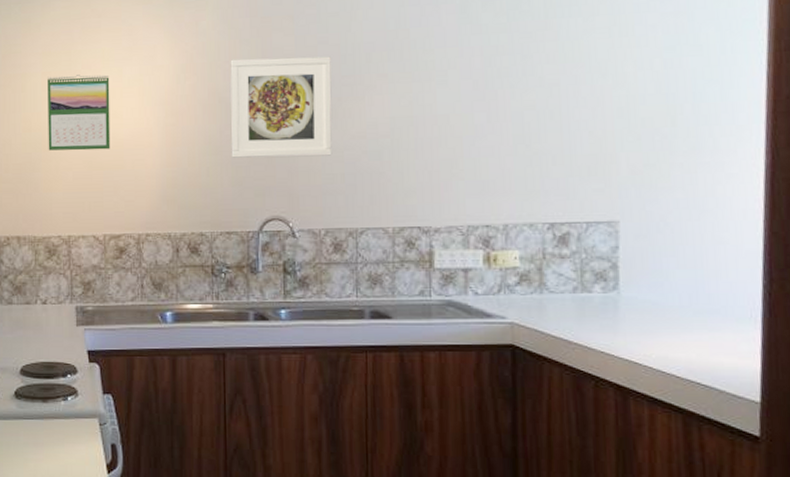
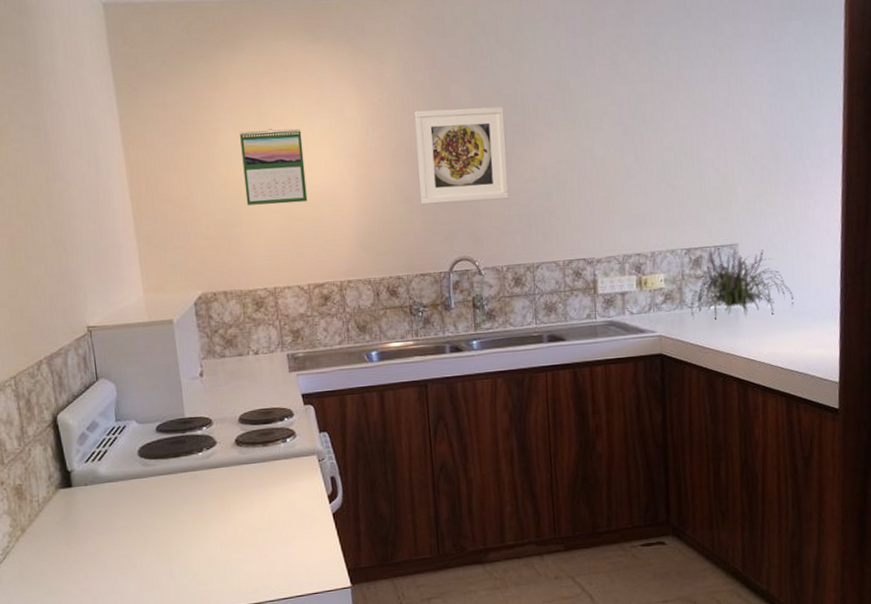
plant: none [552,225,696,310] -> present [690,248,794,320]

